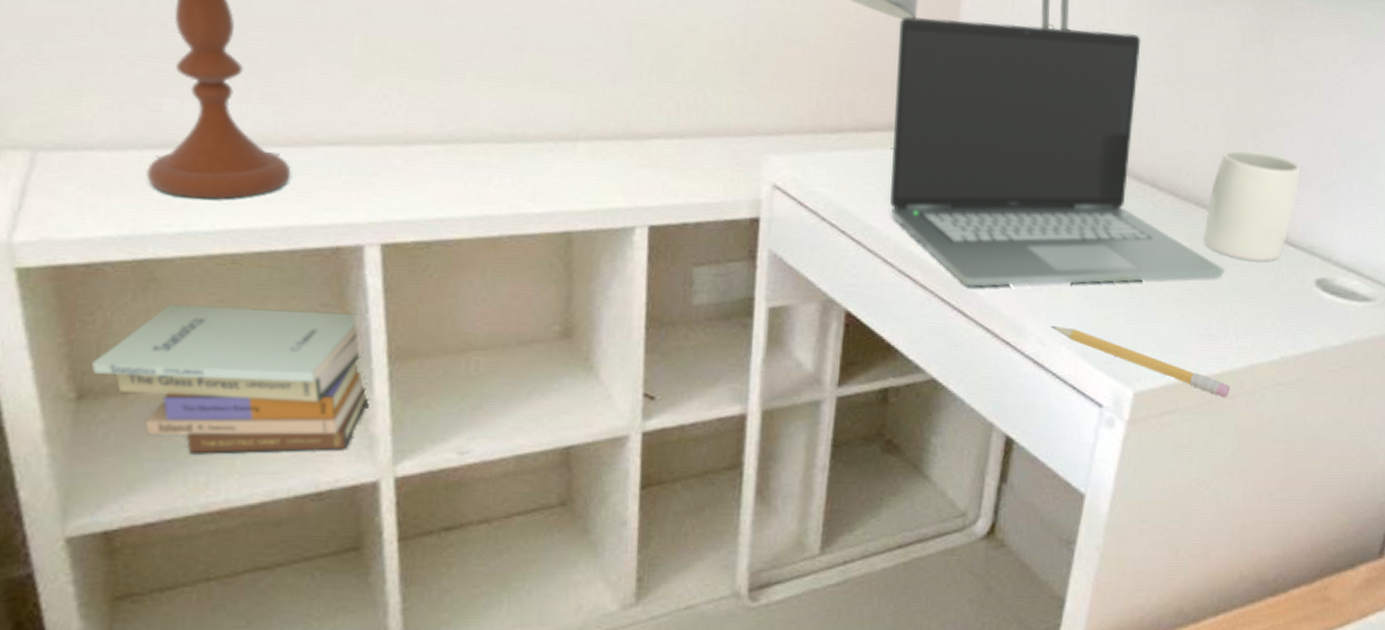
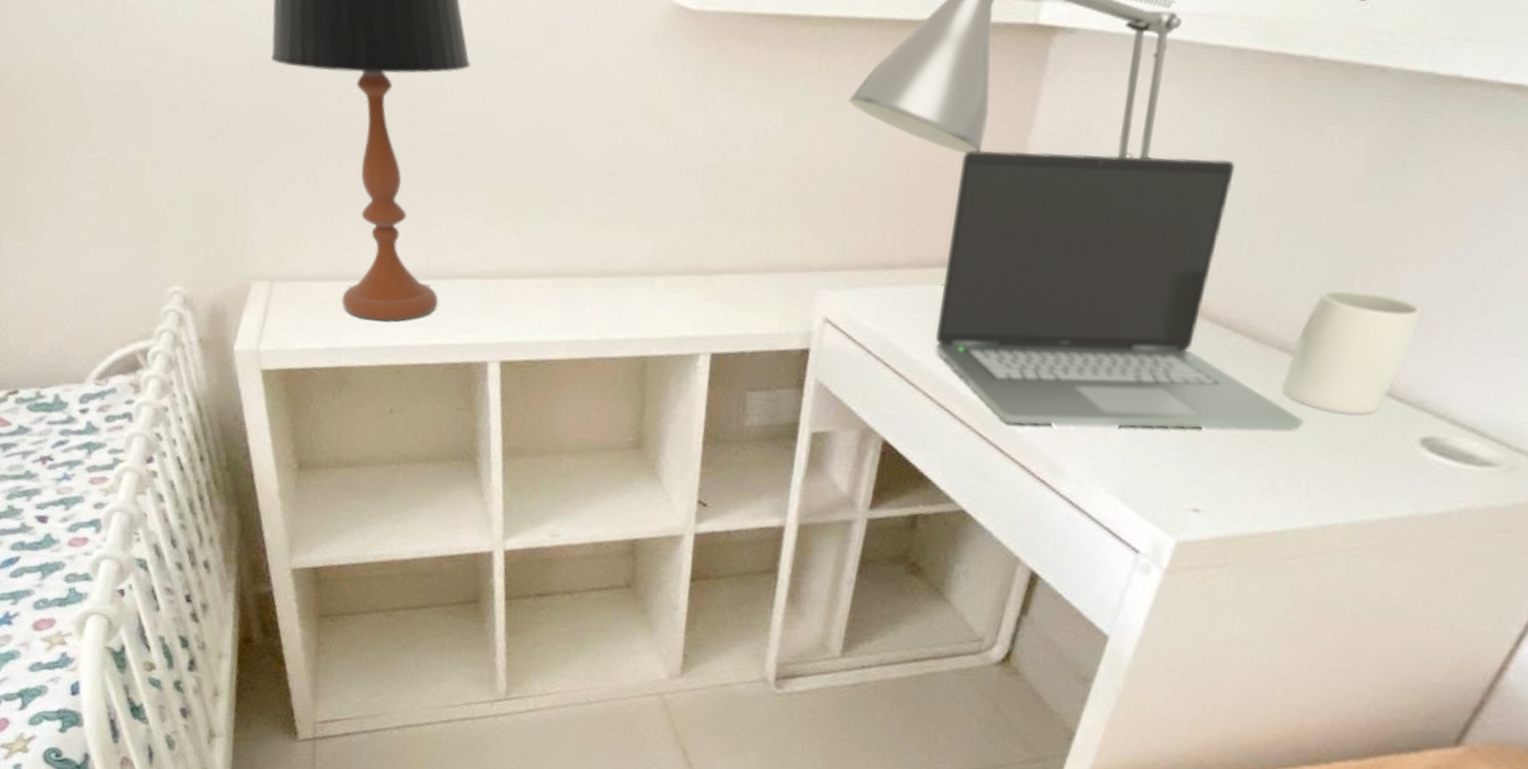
books: present [91,303,370,454] -> none [306,401,488,524]
pencil: present [1050,326,1231,398] -> none [1091,468,1293,557]

